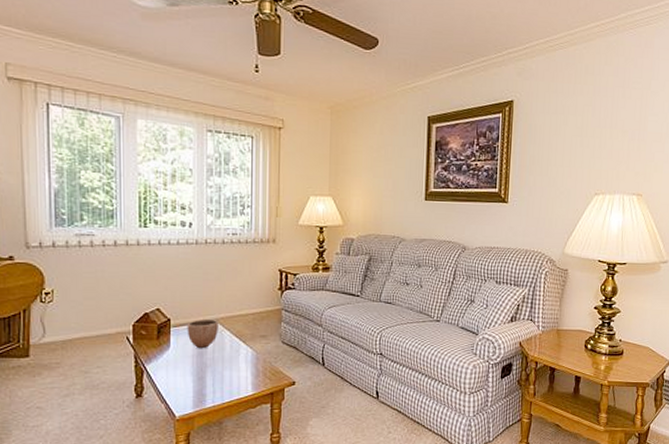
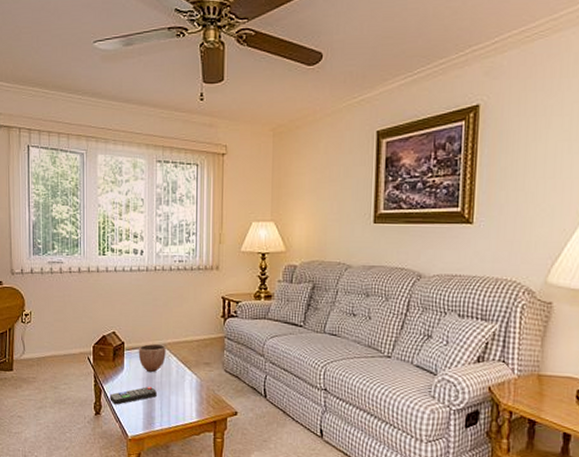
remote control: none [153,364,208,385] -> present [110,387,157,405]

